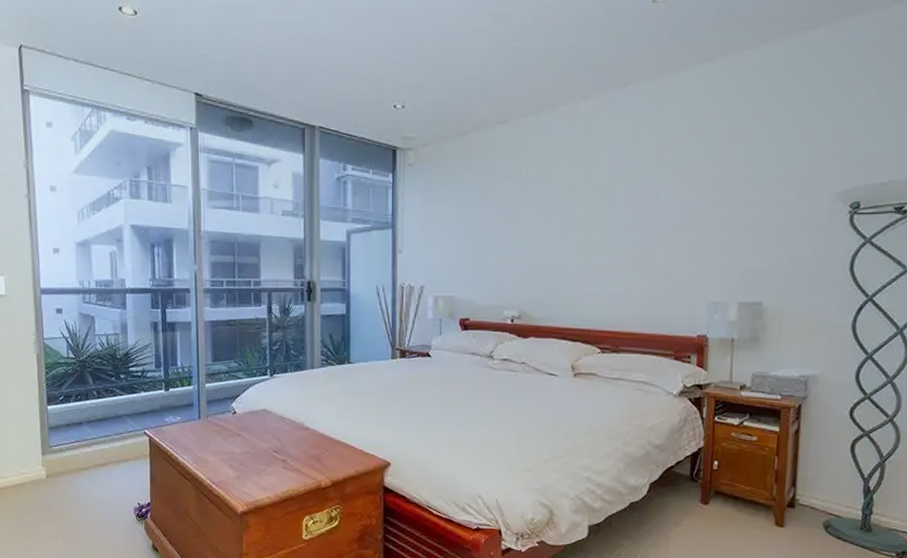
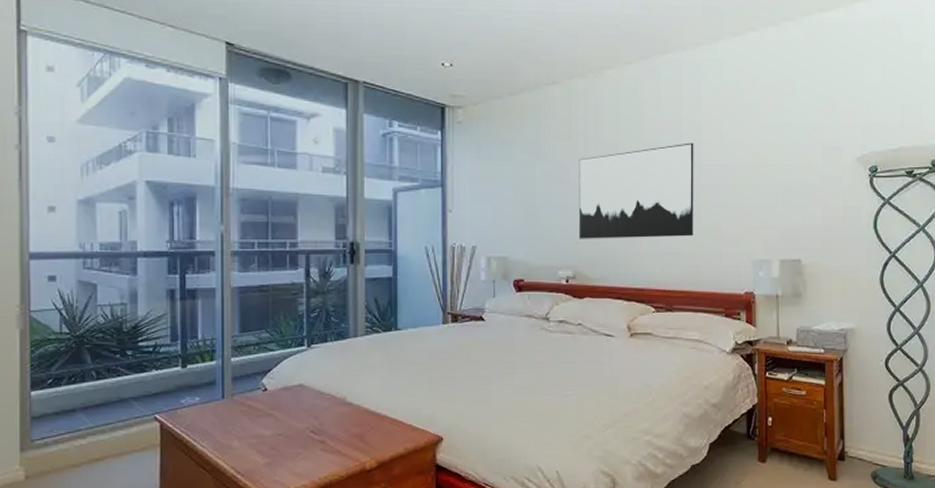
wall art: none [525,180,651,280] -> present [578,142,694,239]

